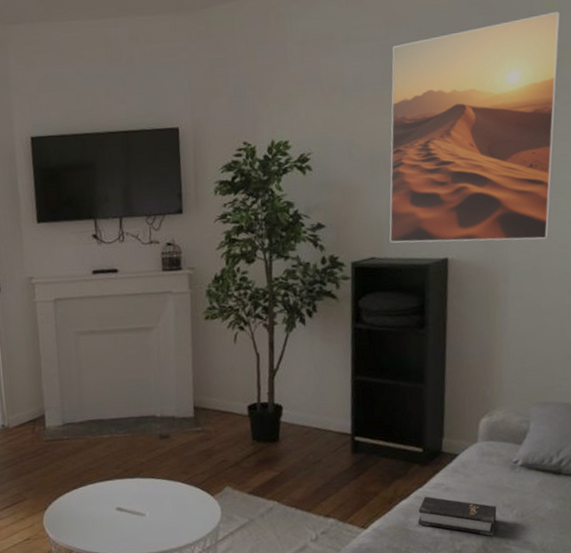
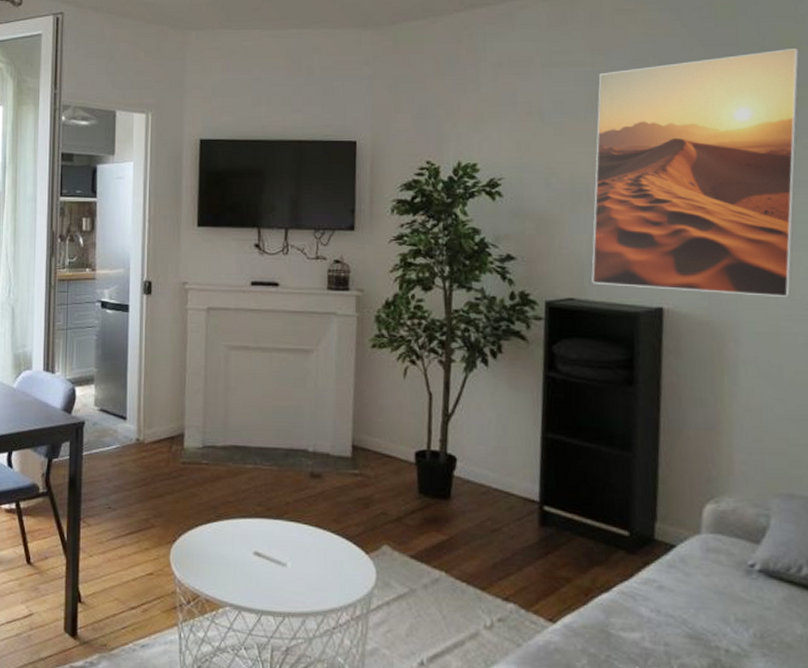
hardback book: present [418,496,497,536] -> none [622,592,727,658]

